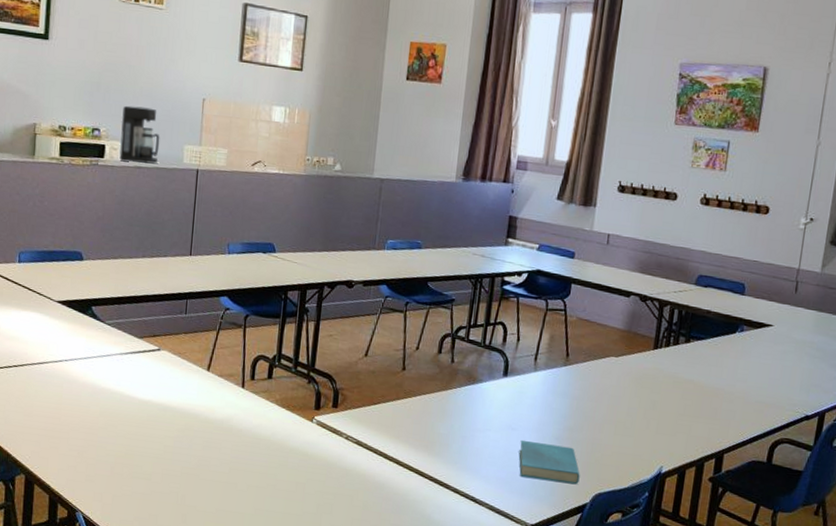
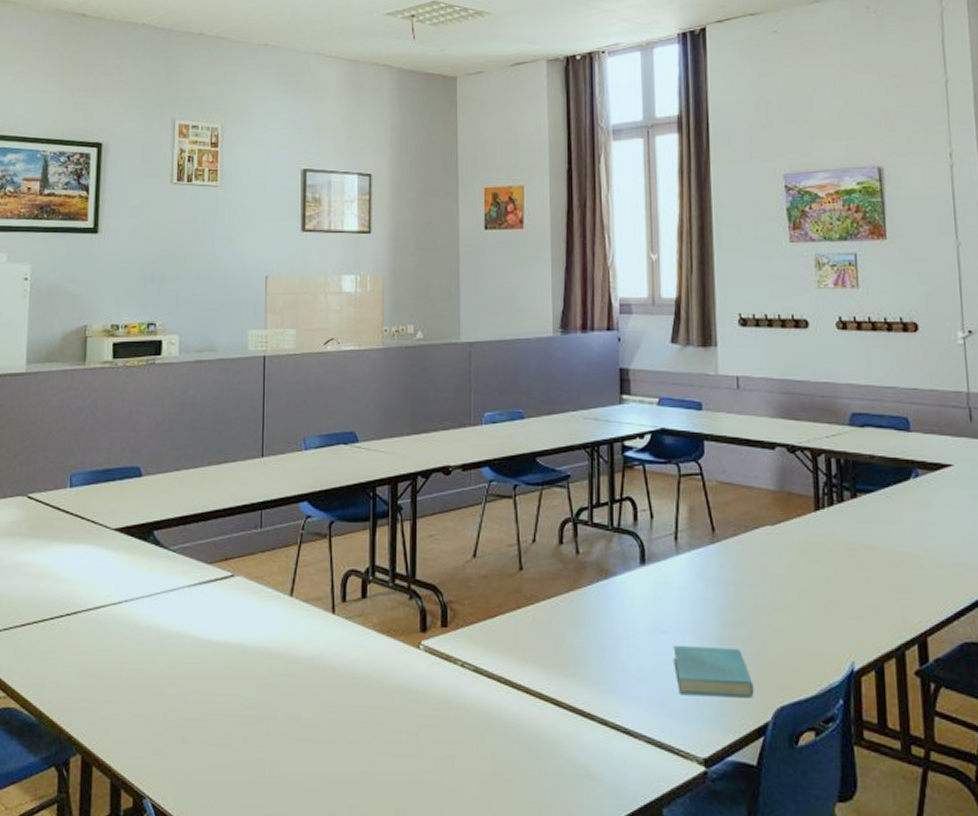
coffee maker: present [119,105,160,164] -> none [178,293,222,357]

